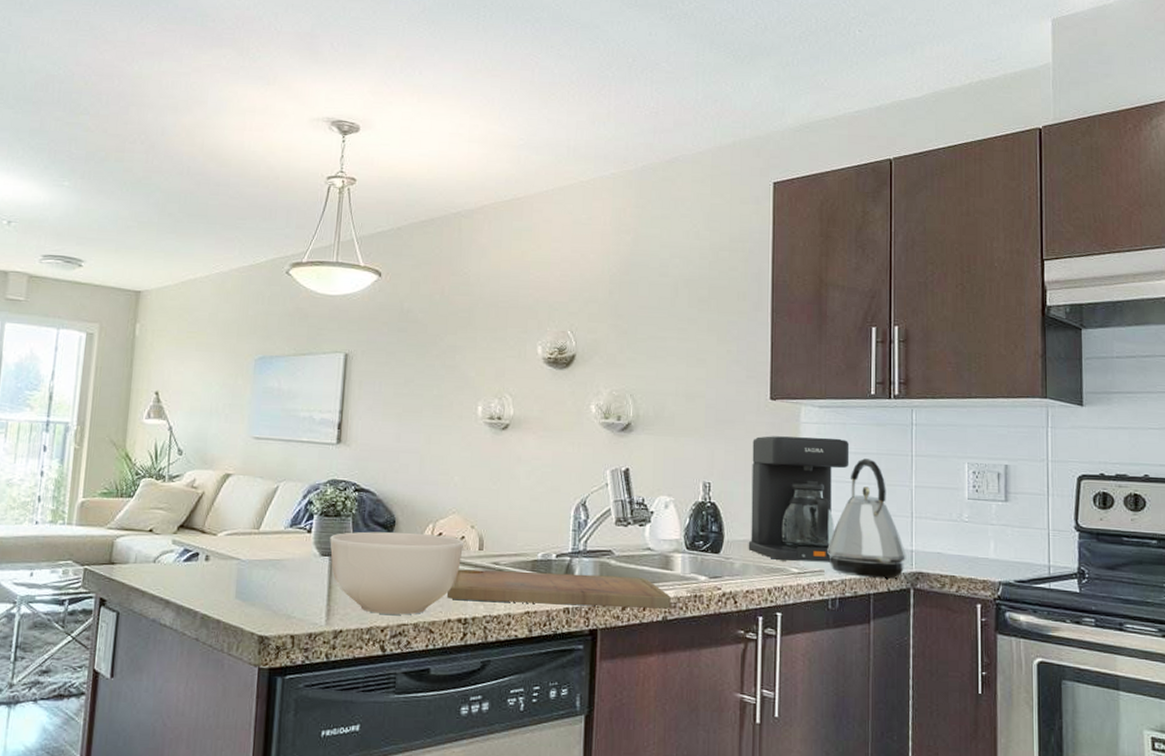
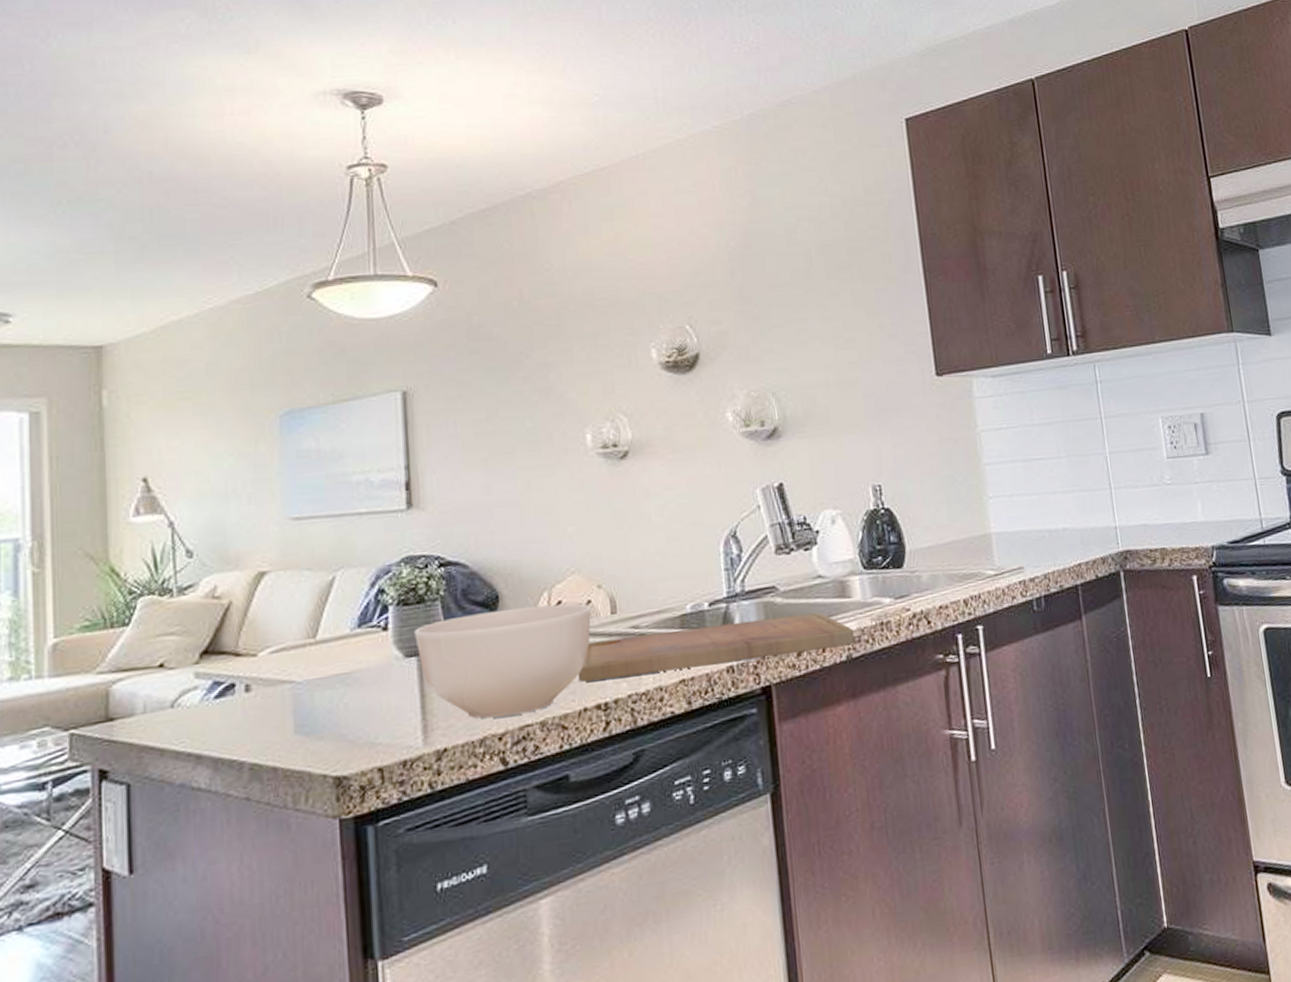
coffee maker: present [748,436,850,562] -> none [922,410,1035,565]
kettle: present [827,458,907,579] -> none [1023,429,1111,569]

